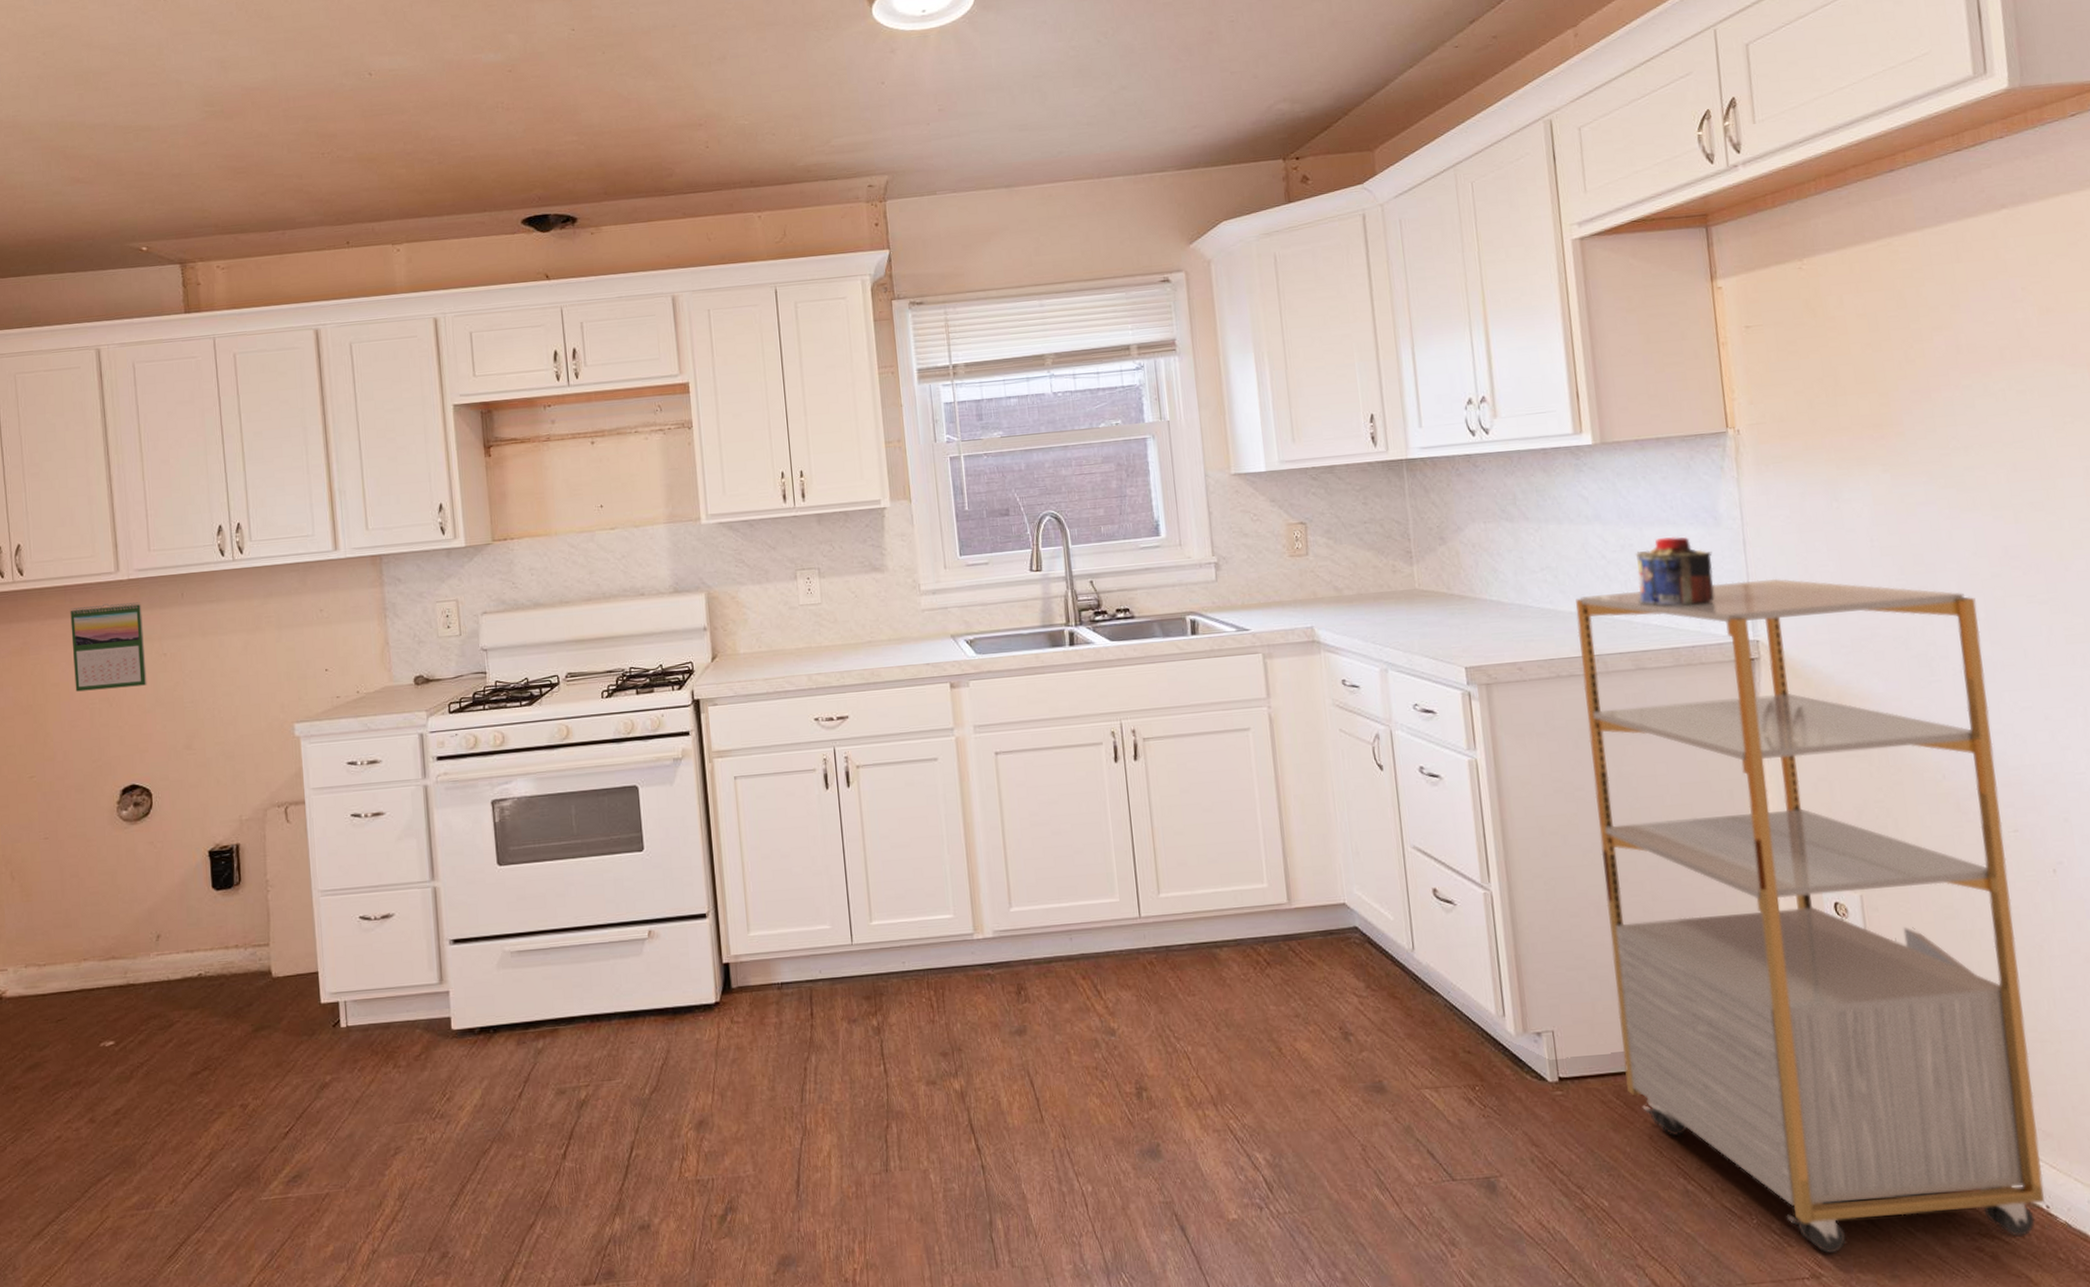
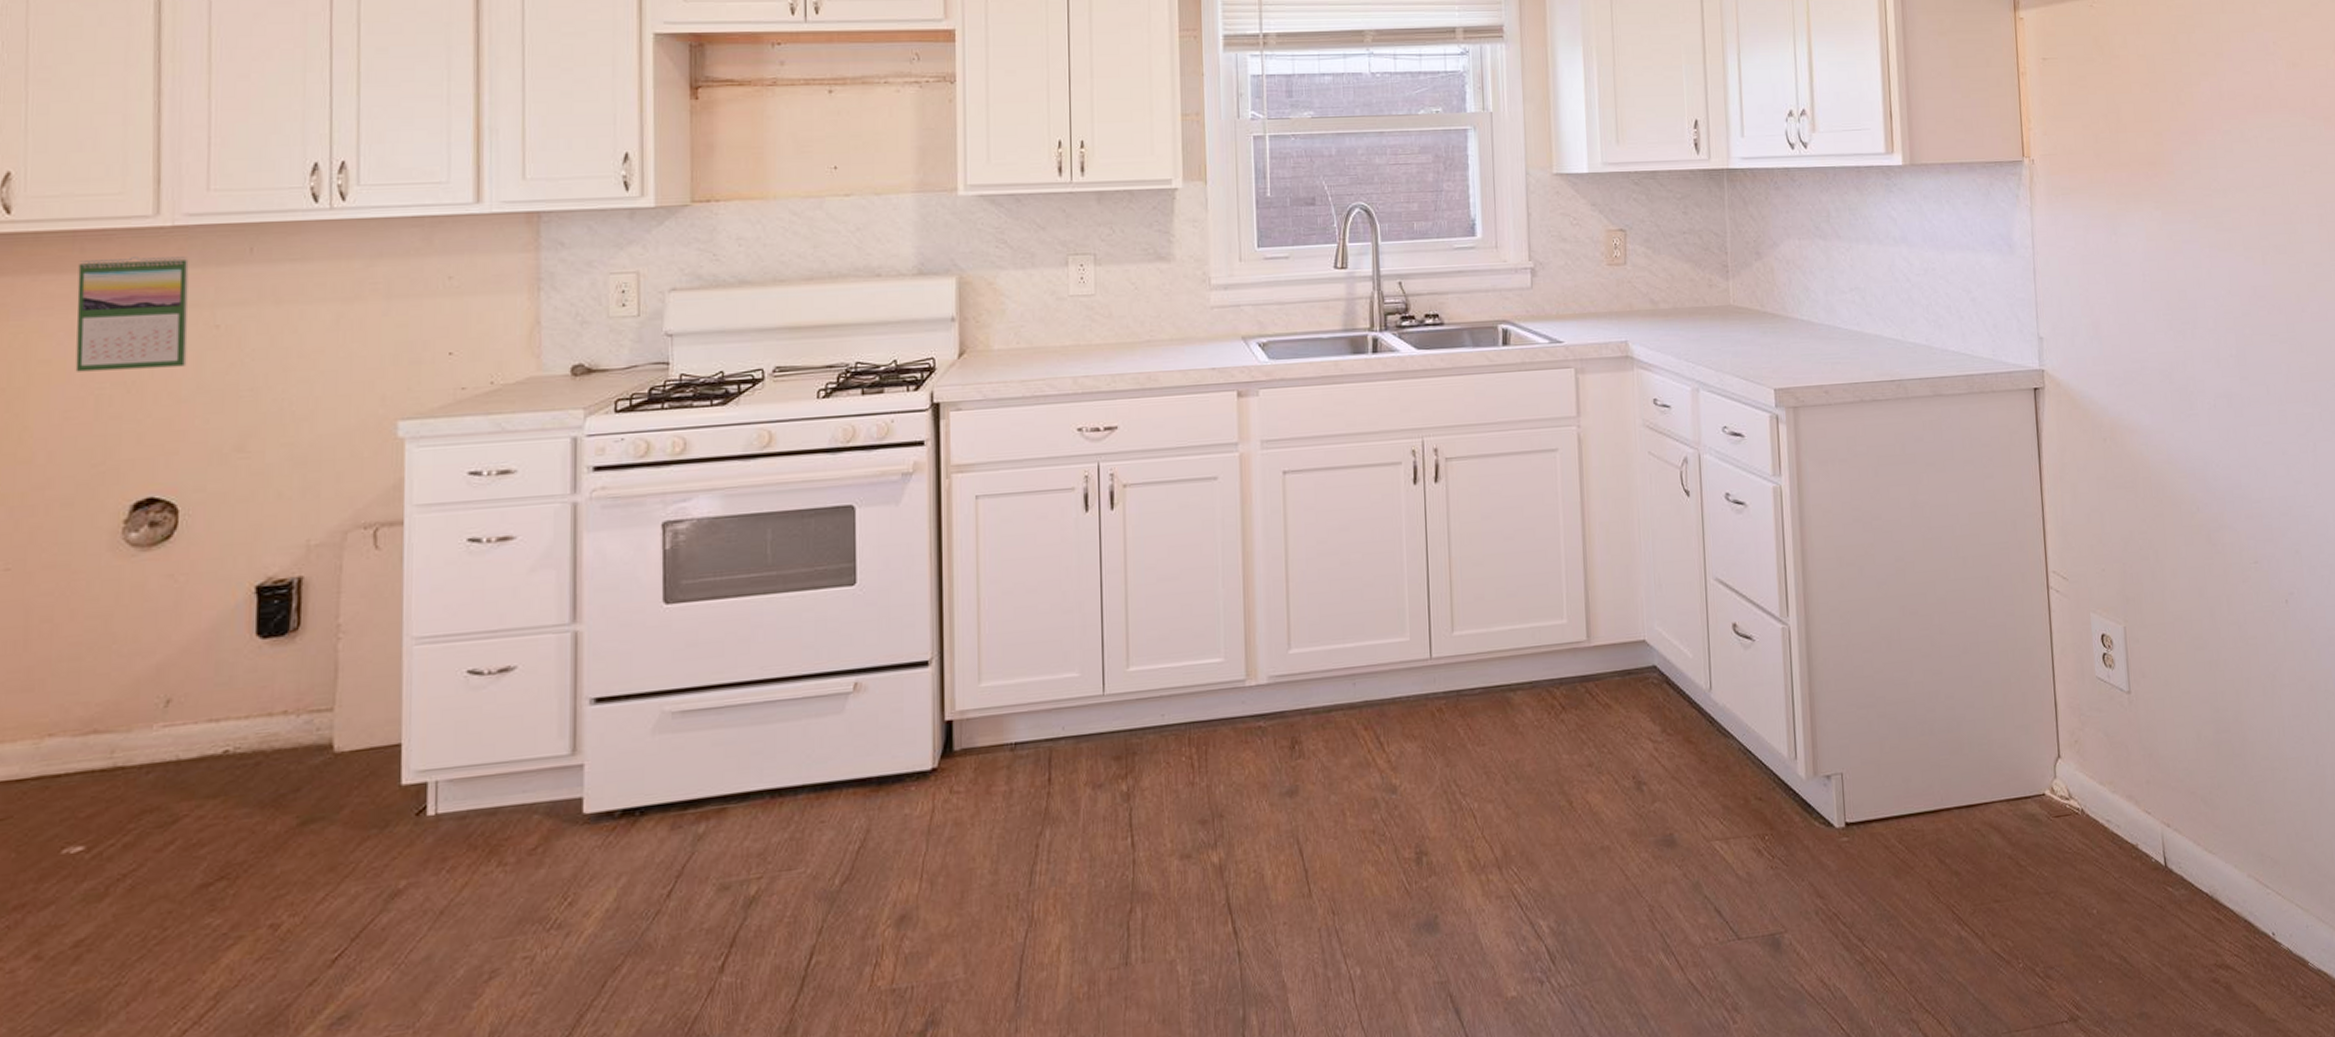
shelving unit: present [1575,578,2045,1254] -> none [1880,308,2271,994]
canister: present [1635,537,1715,607] -> none [1937,263,2007,333]

